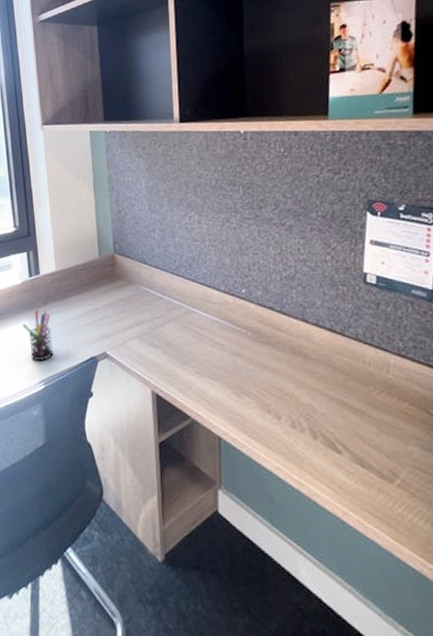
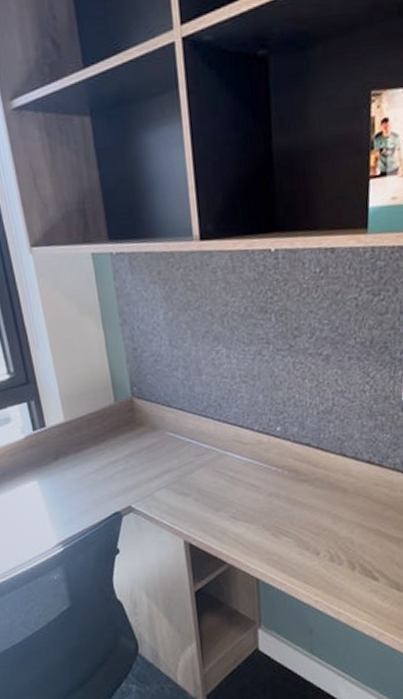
pen holder: present [22,310,54,362] -> none [31,467,71,523]

